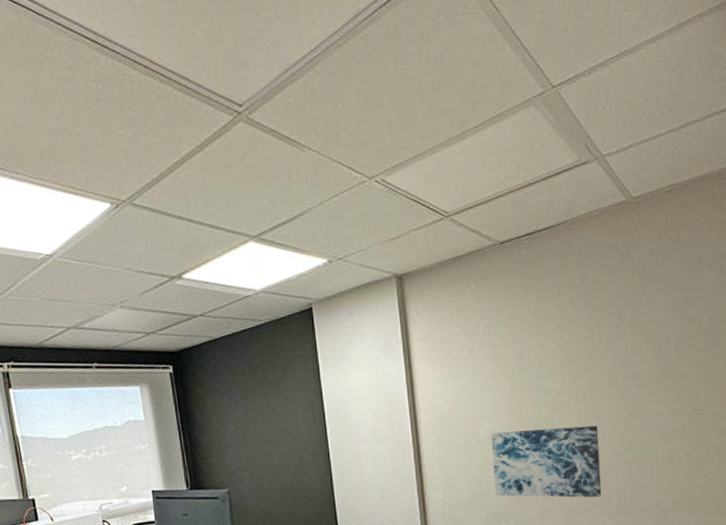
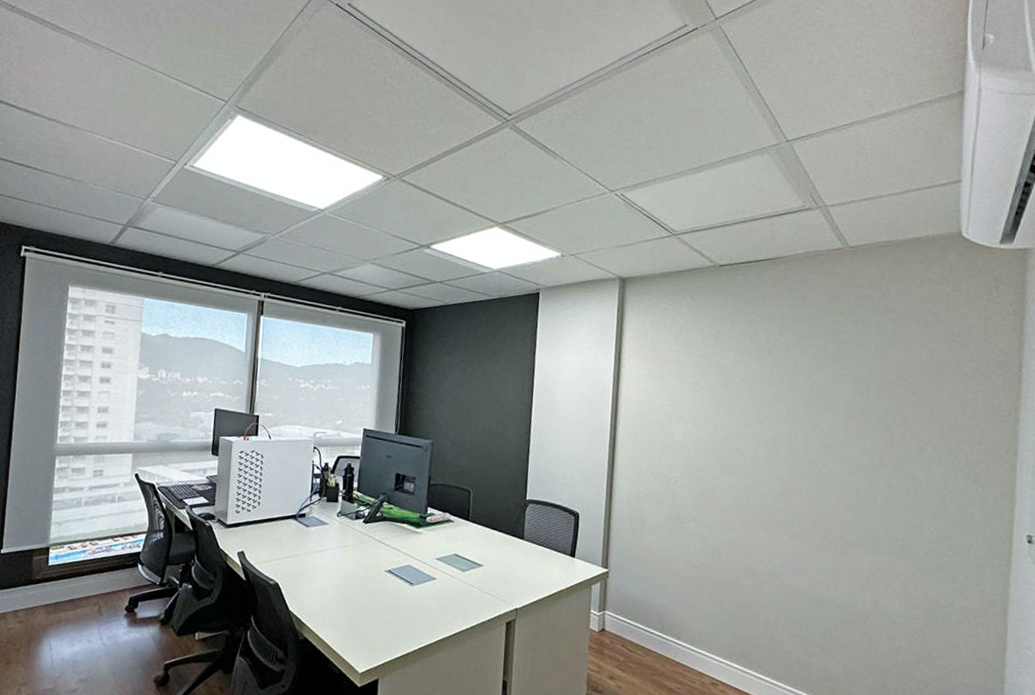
wall art: present [491,425,602,498] -> none [681,436,790,518]

